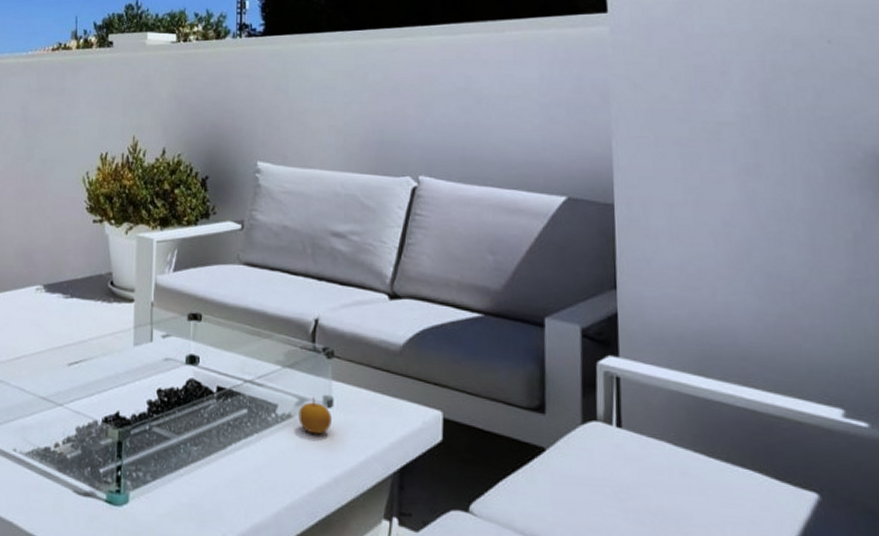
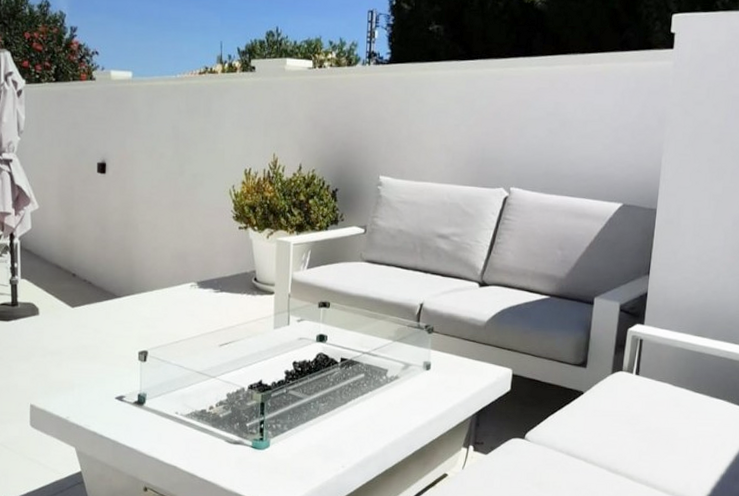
fruit: present [298,396,332,435] -> none [403,362,429,390]

